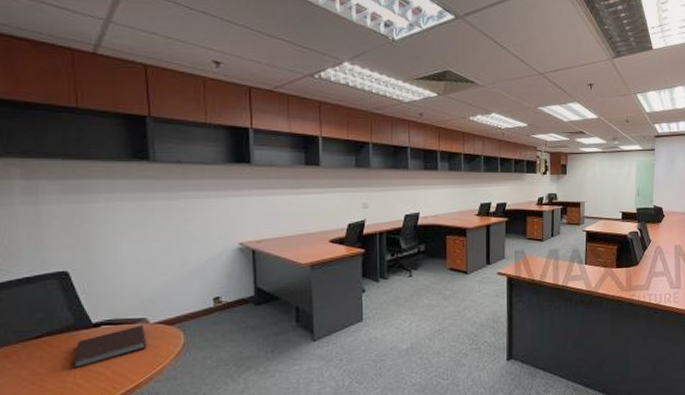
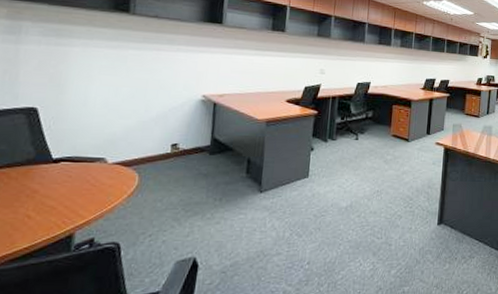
notebook: present [72,325,146,369] -> none [26,164,103,202]

